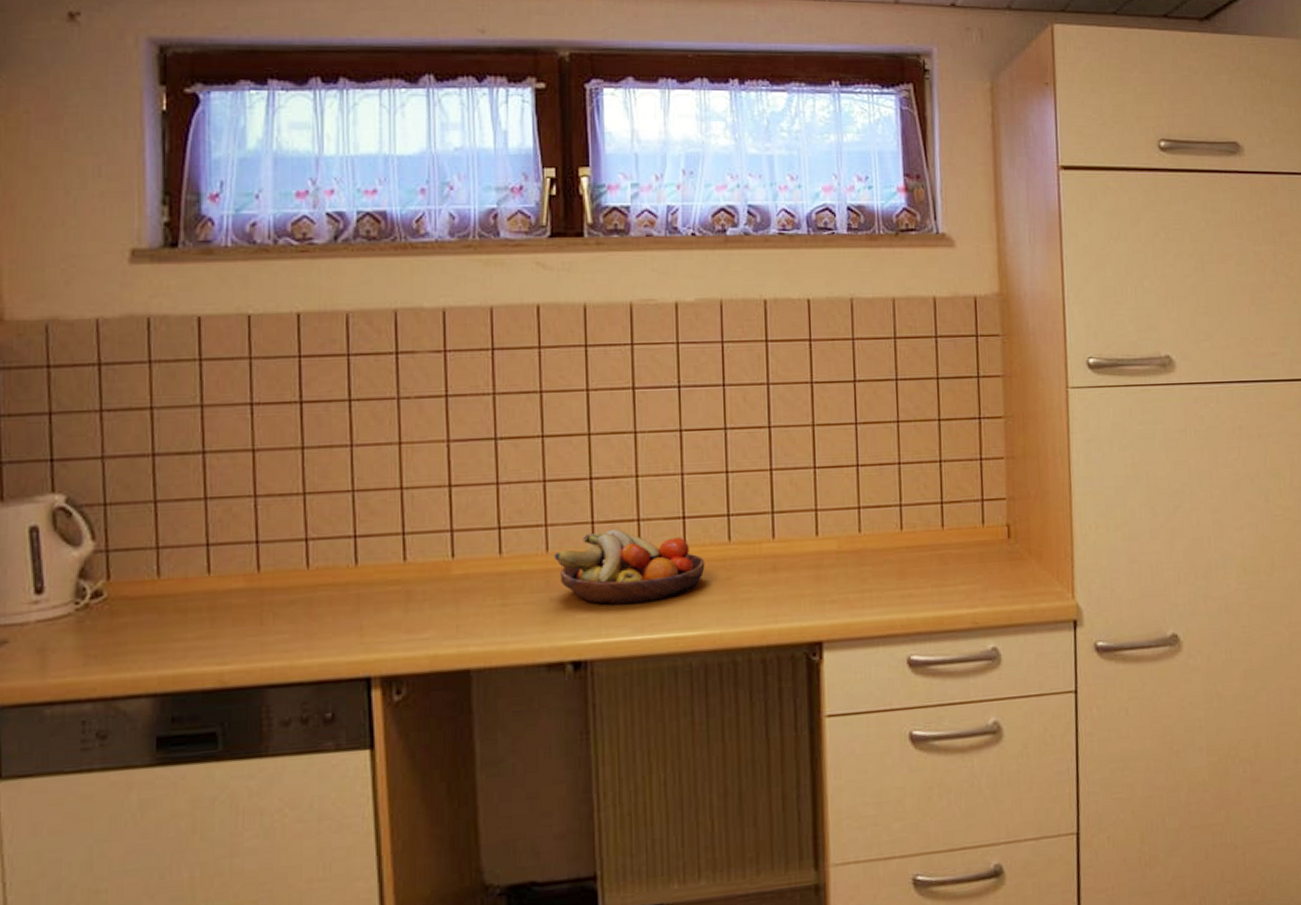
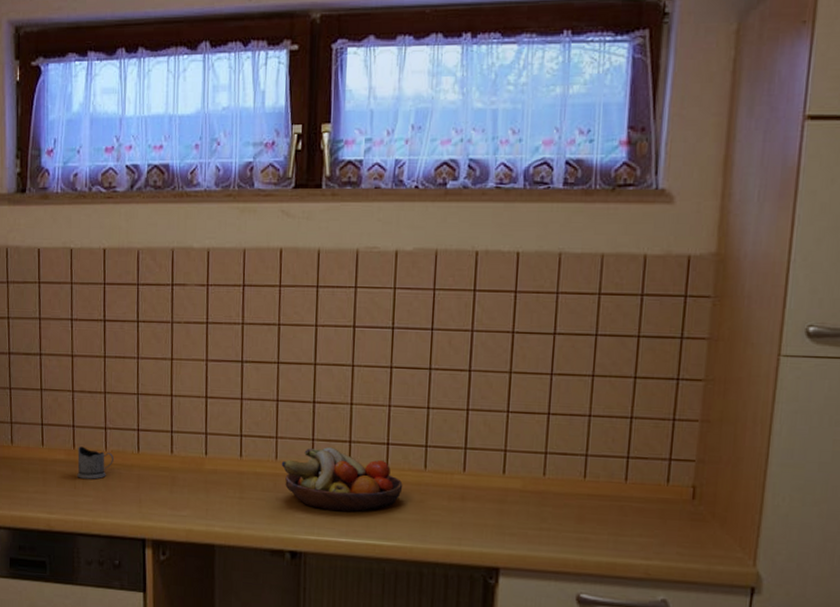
tea glass holder: none [264,567,319,610] -> present [77,446,113,479]

